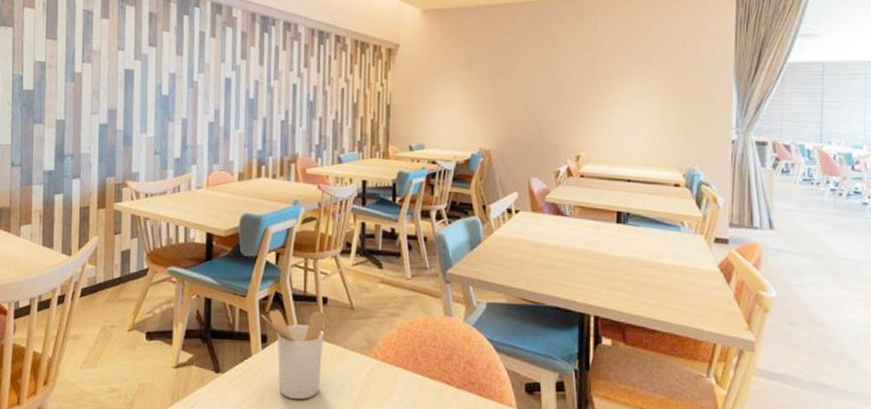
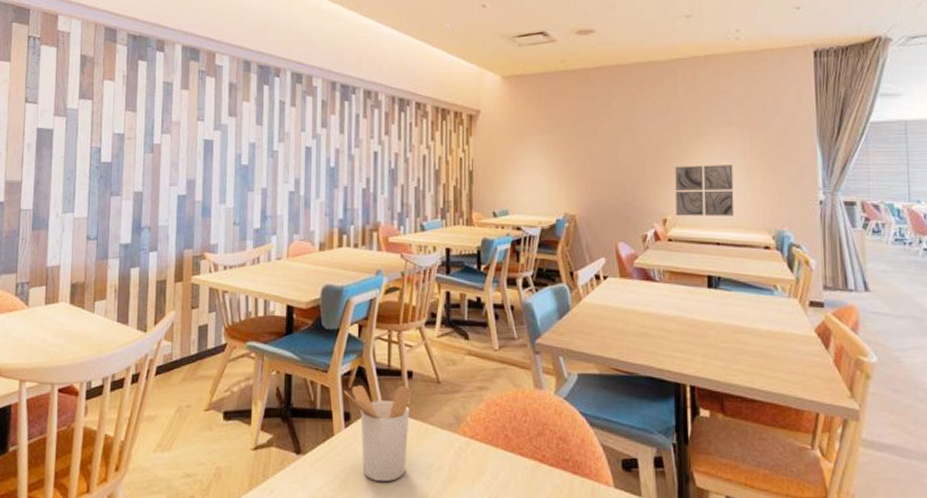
wall art: none [589,103,648,154] -> present [675,165,735,216]

